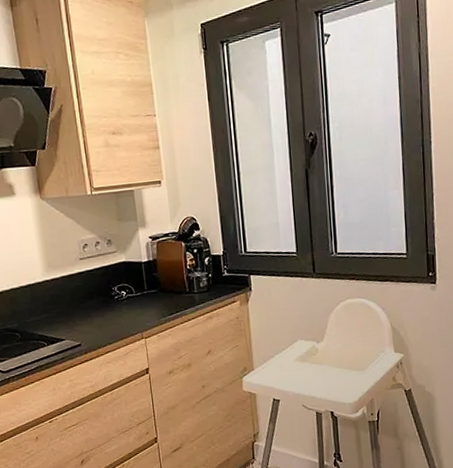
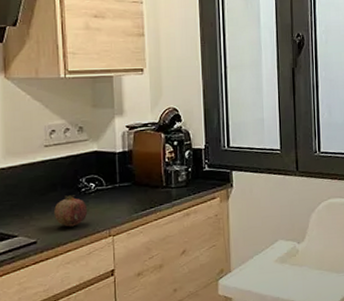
fruit: none [93,302,122,331] -> present [54,195,88,227]

